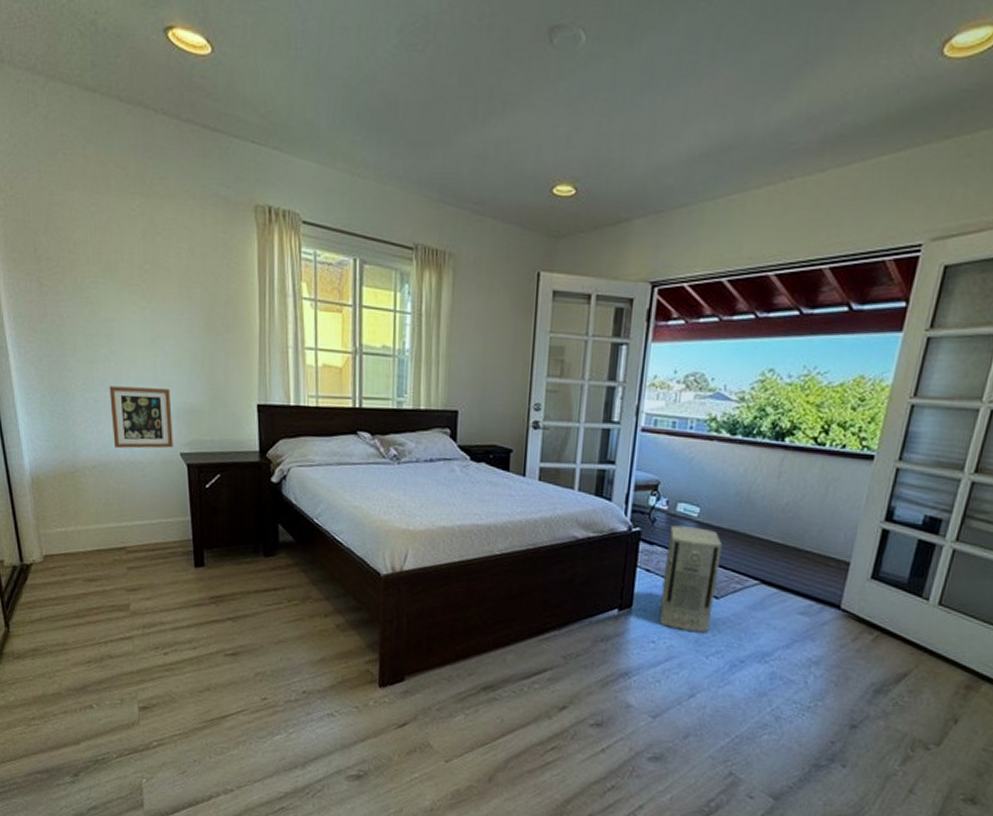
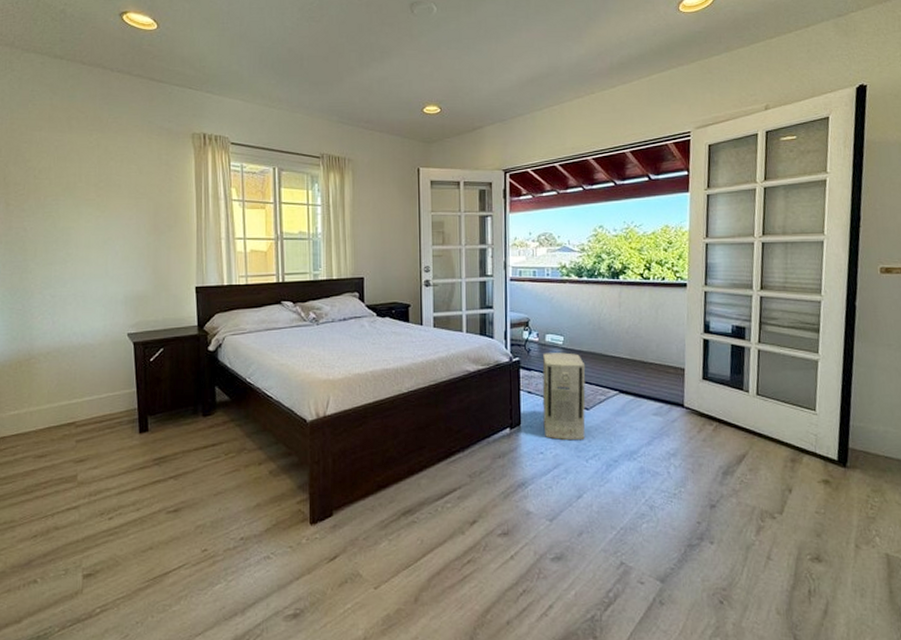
picture frame: present [109,386,173,449] -> none [64,281,122,335]

